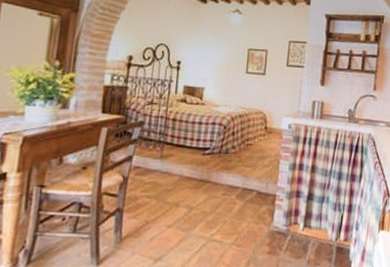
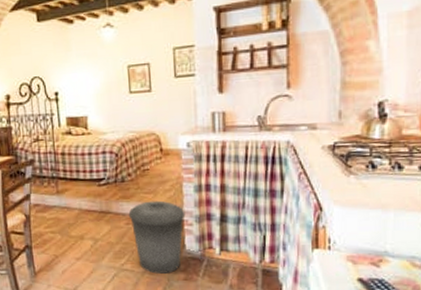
trash can: none [226,174,279,246] -> present [128,200,186,274]

